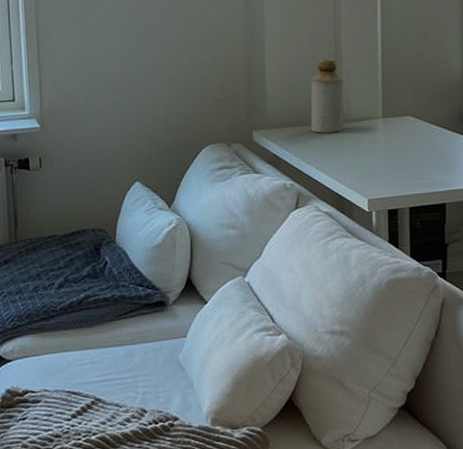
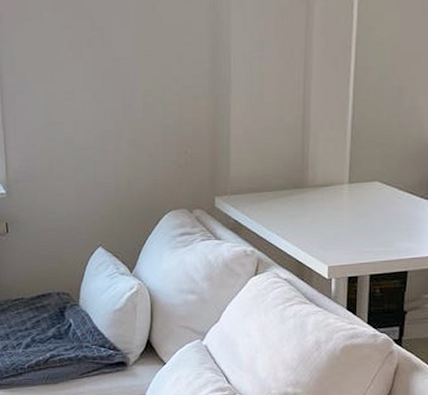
bottle: present [310,58,344,133] -> none [274,120,310,199]

